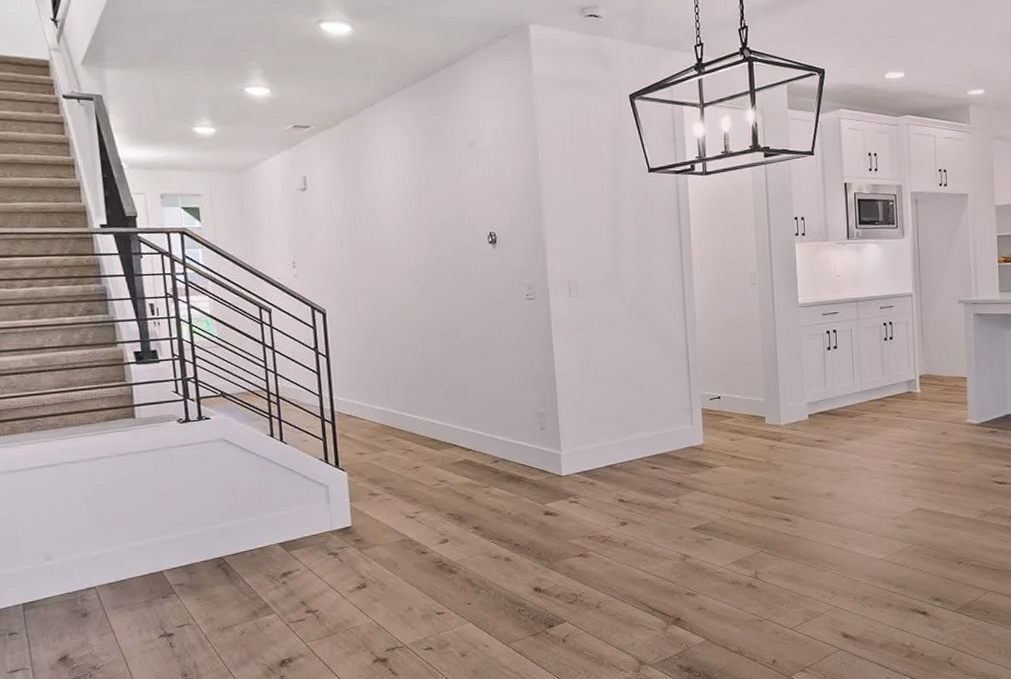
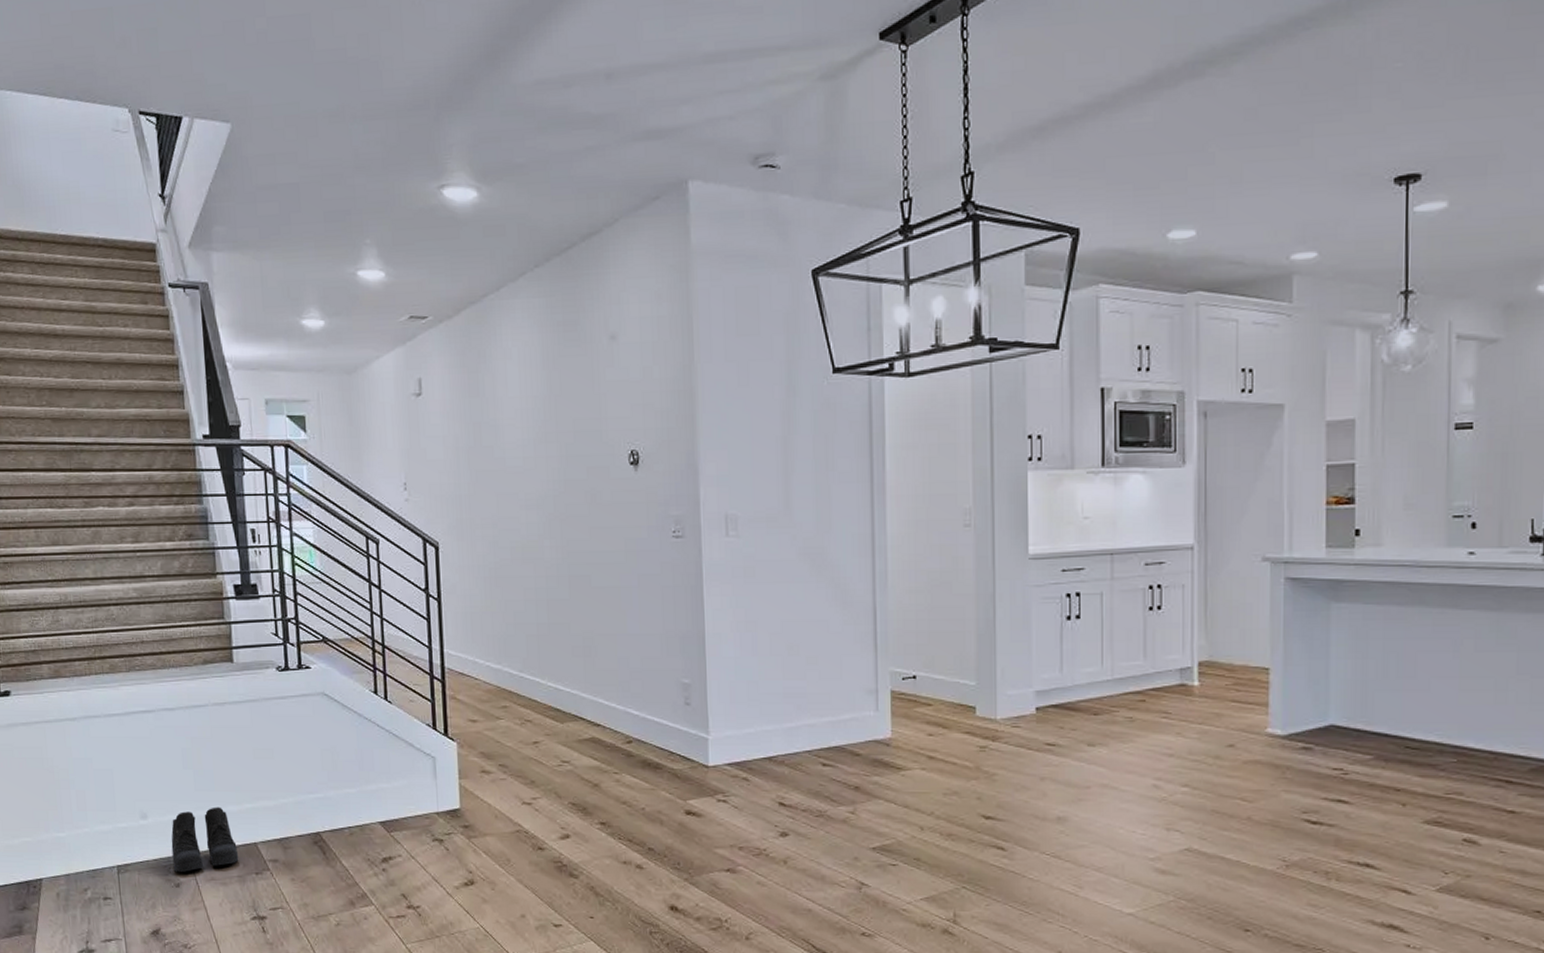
boots: none [77,543,146,604] -> present [171,807,239,873]

